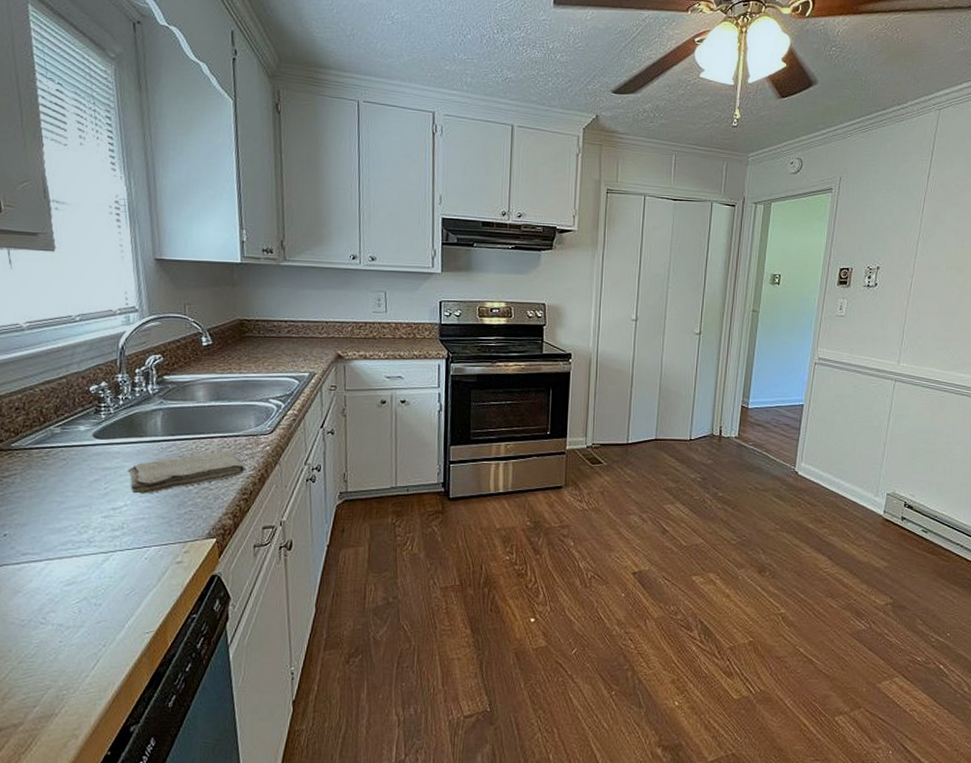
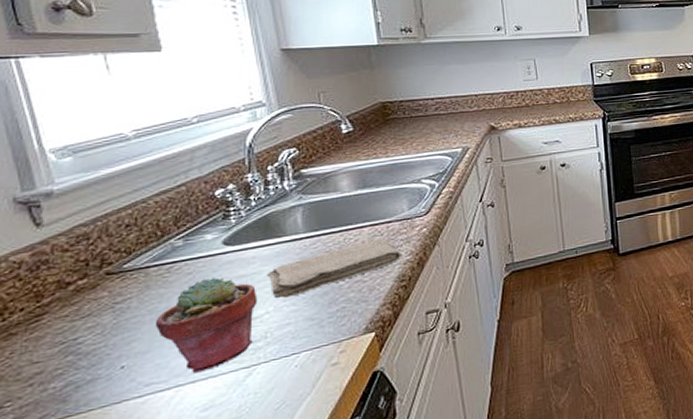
potted succulent: none [33,465,119,550] -> present [155,276,258,373]

